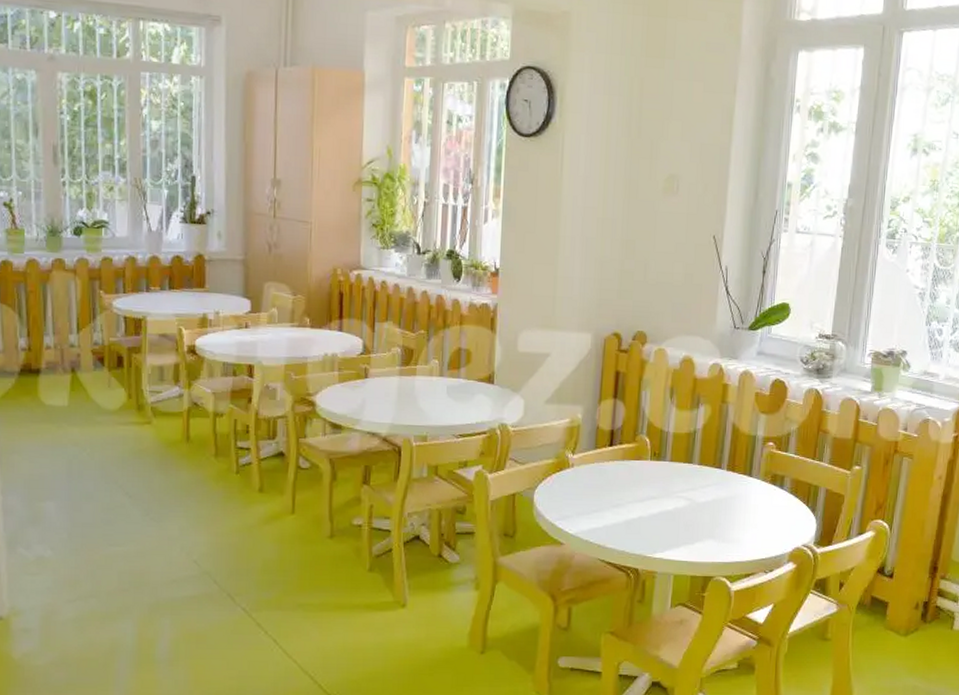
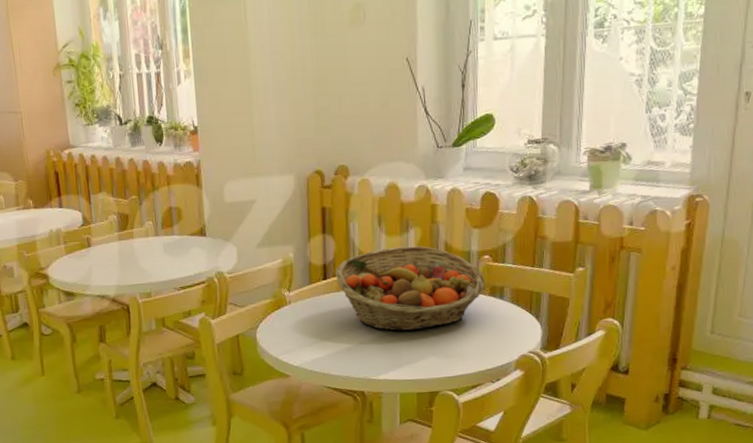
fruit basket: none [622,421,768,510] -> present [336,246,486,331]

